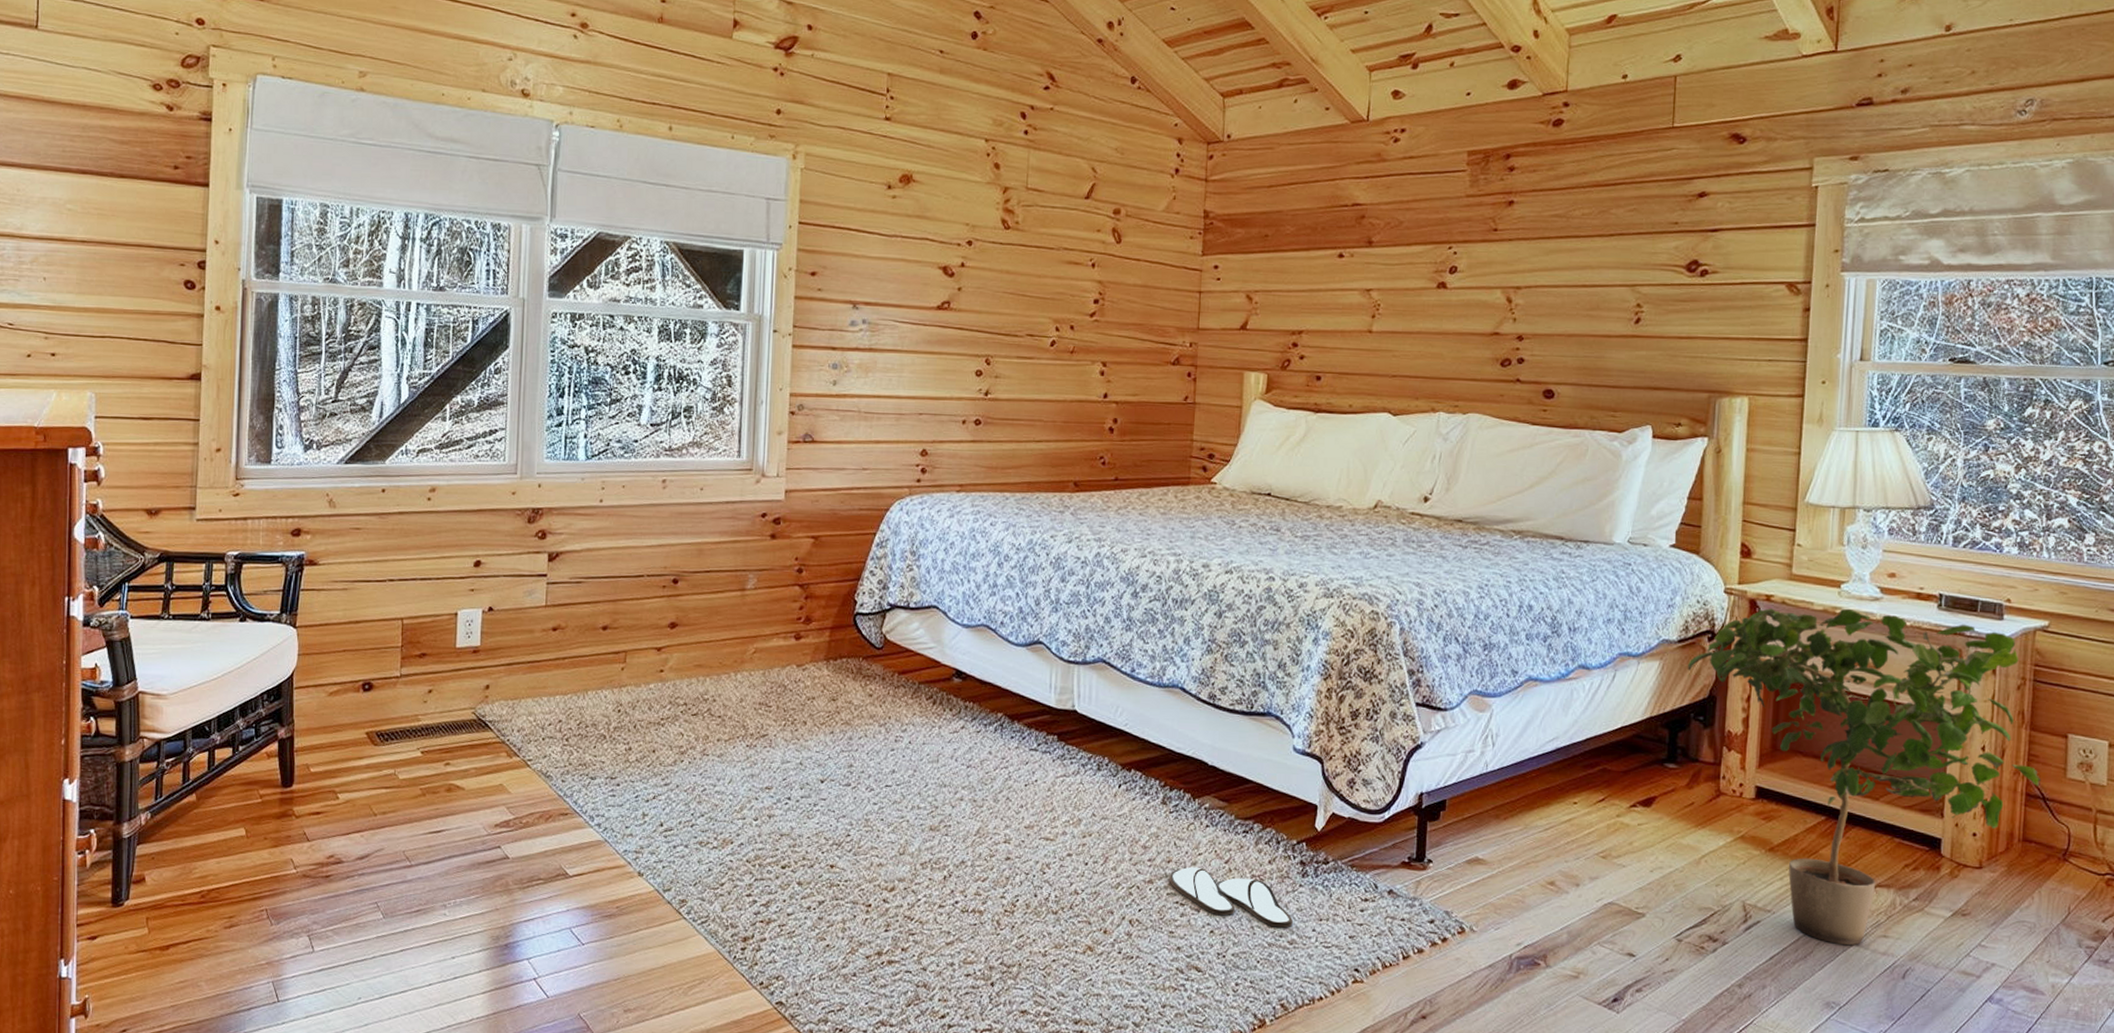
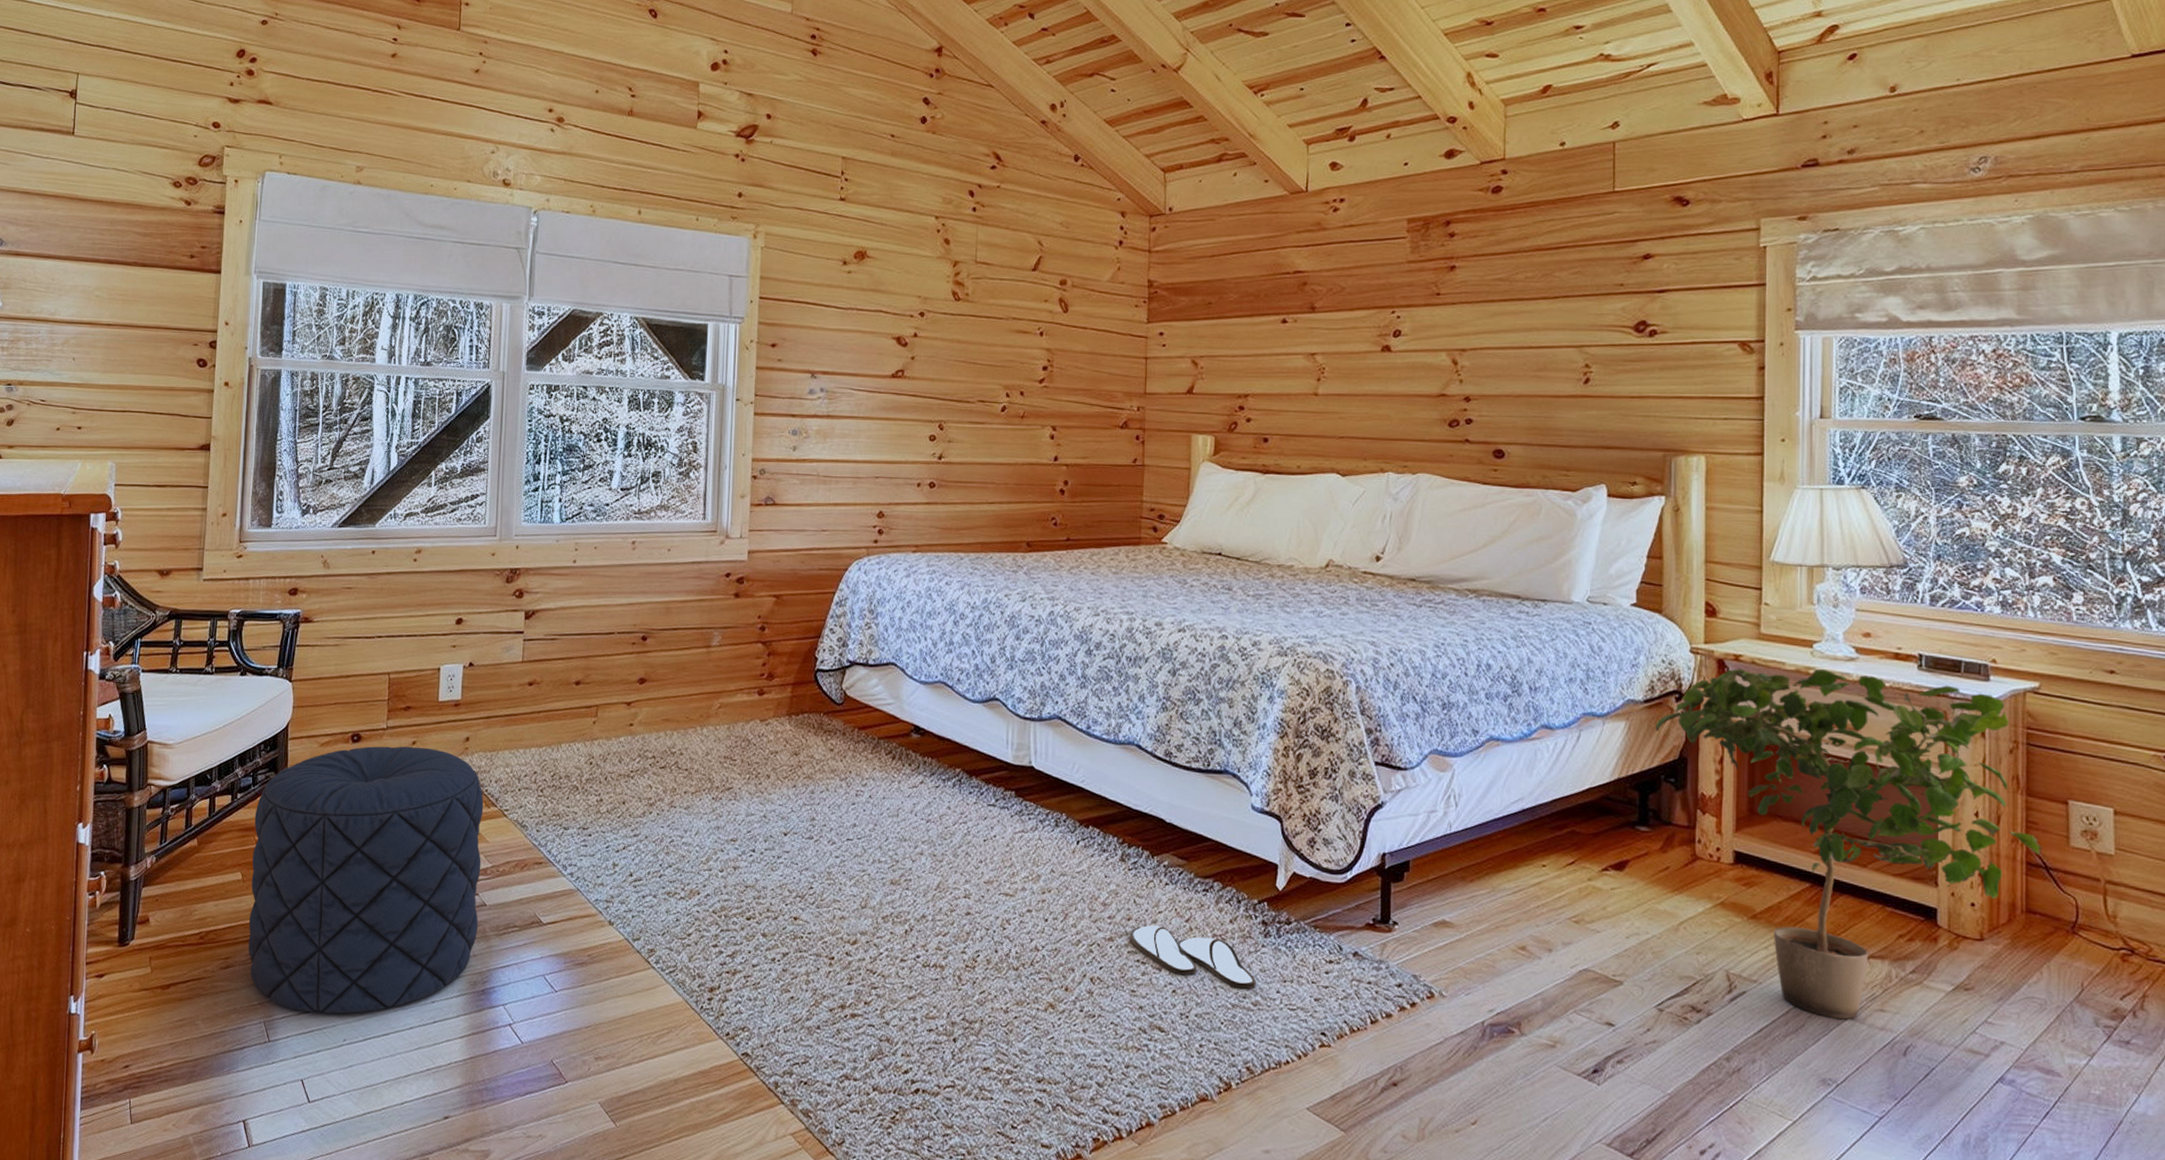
pouf: none [254,694,506,972] -> present [248,746,484,1014]

